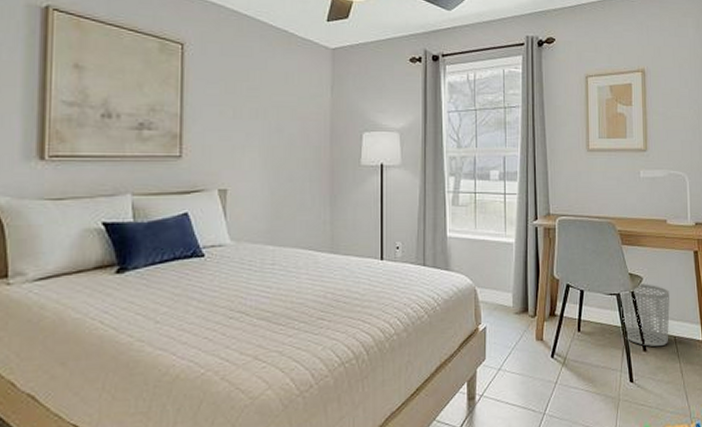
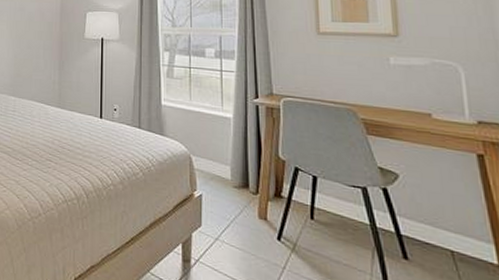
waste bin: present [619,283,670,347] -> none [365,179,443,259]

